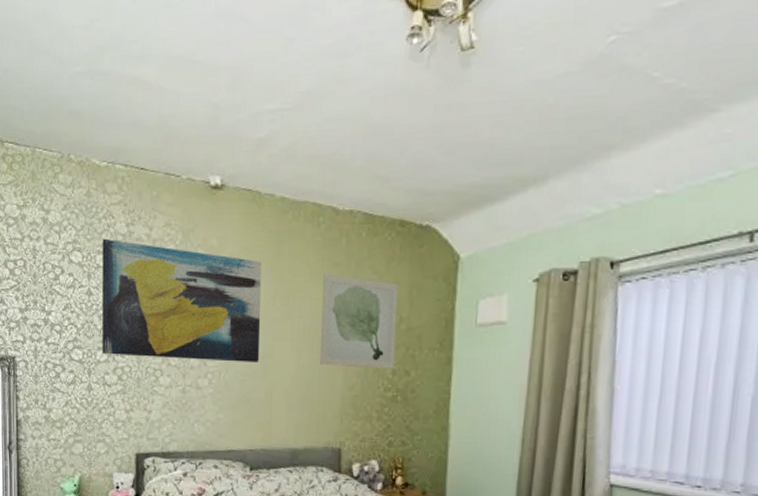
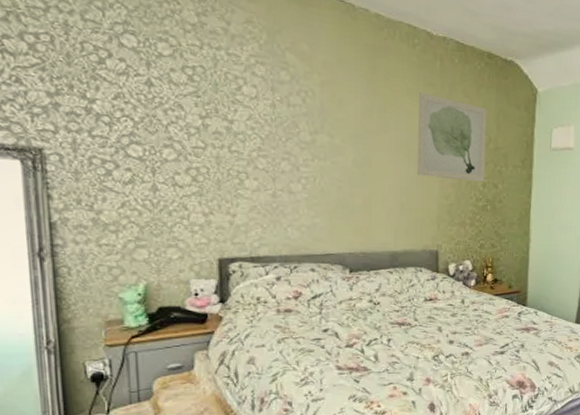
wall art: present [102,238,262,363] -> none [165,25,358,170]

